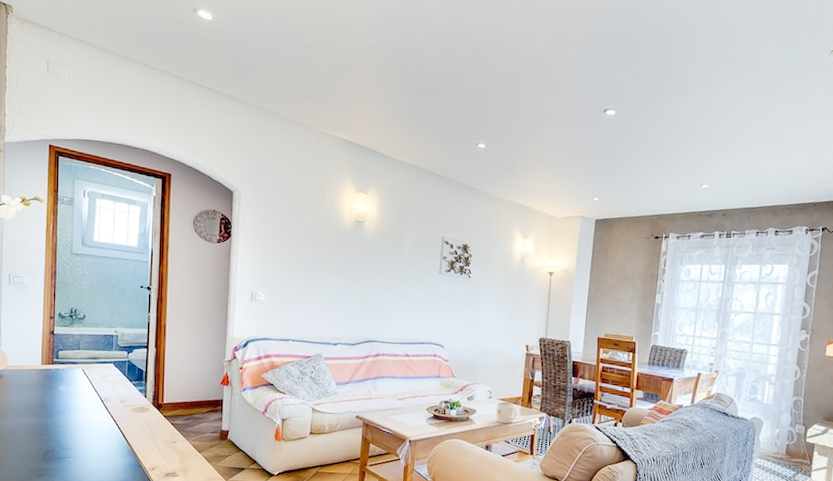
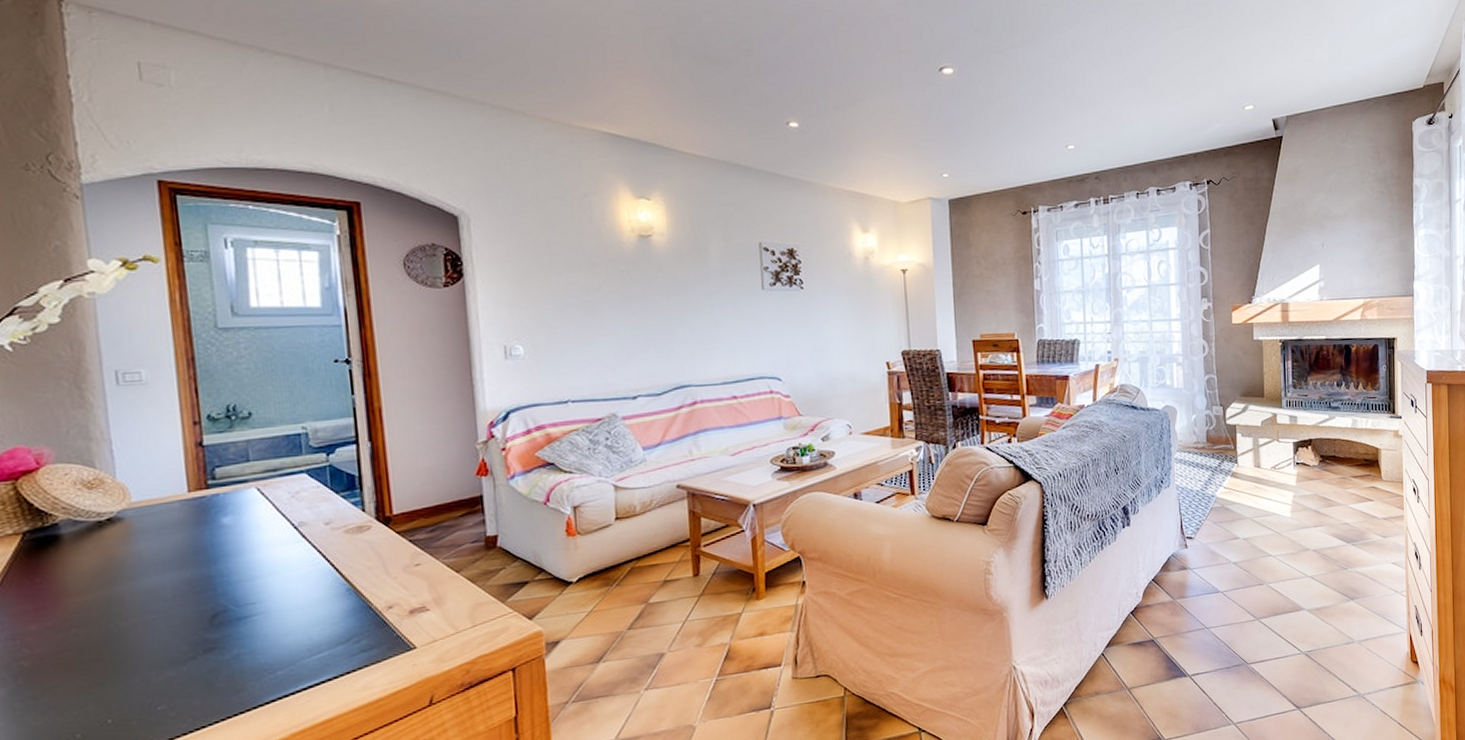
mug: present [496,402,517,424] -> none [861,435,888,463]

